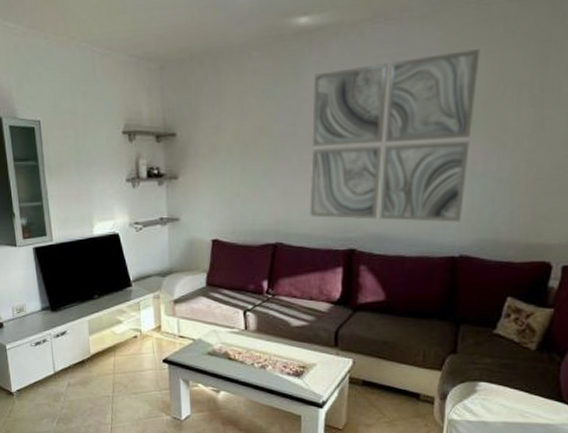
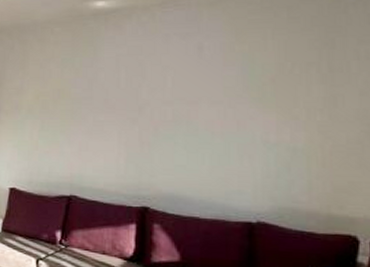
wall art: present [309,49,480,223] -> none [104,32,266,189]

